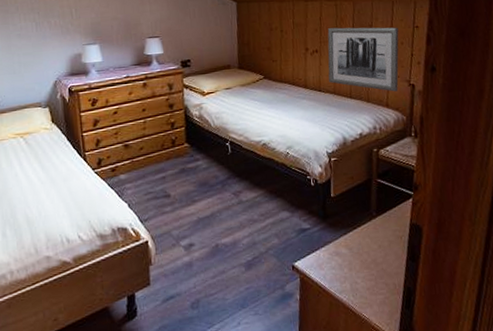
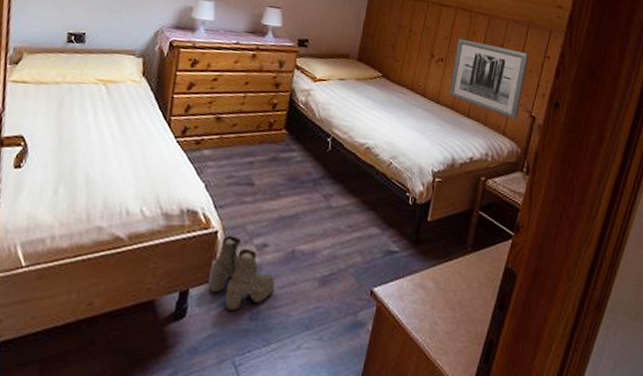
boots: none [150,242,207,304] -> present [209,236,275,311]

